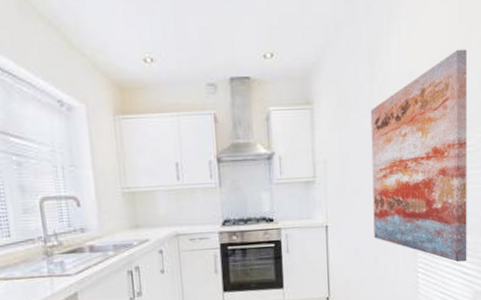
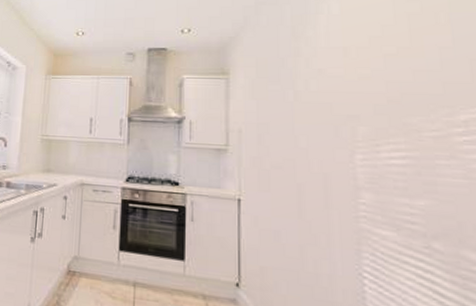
wall art: present [370,49,467,263] -> none [294,25,442,278]

